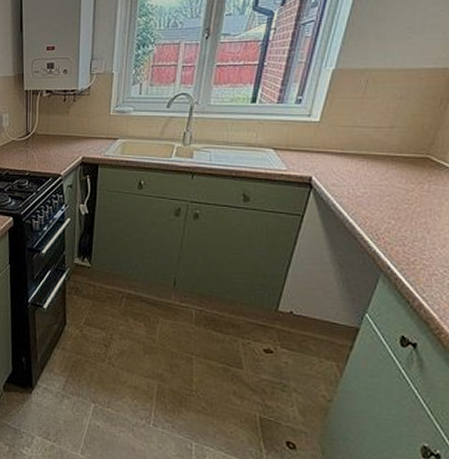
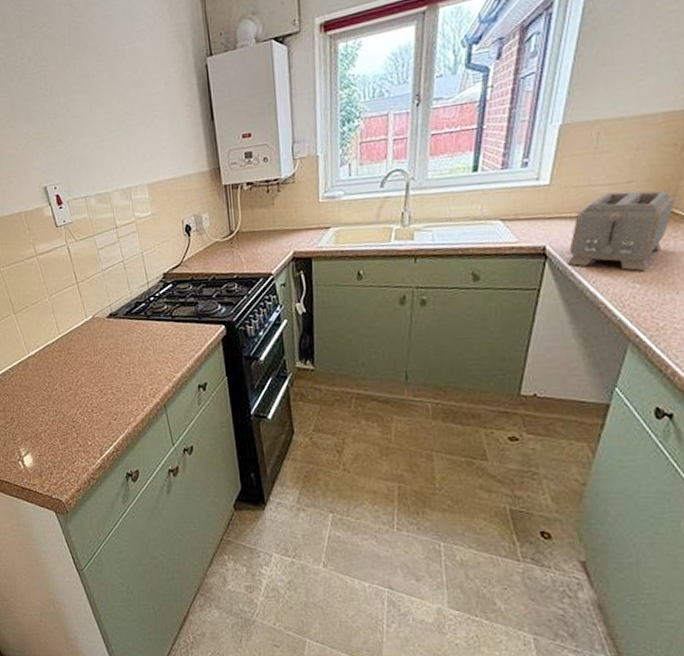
toaster: none [329,134,432,208] -> present [566,191,676,271]

